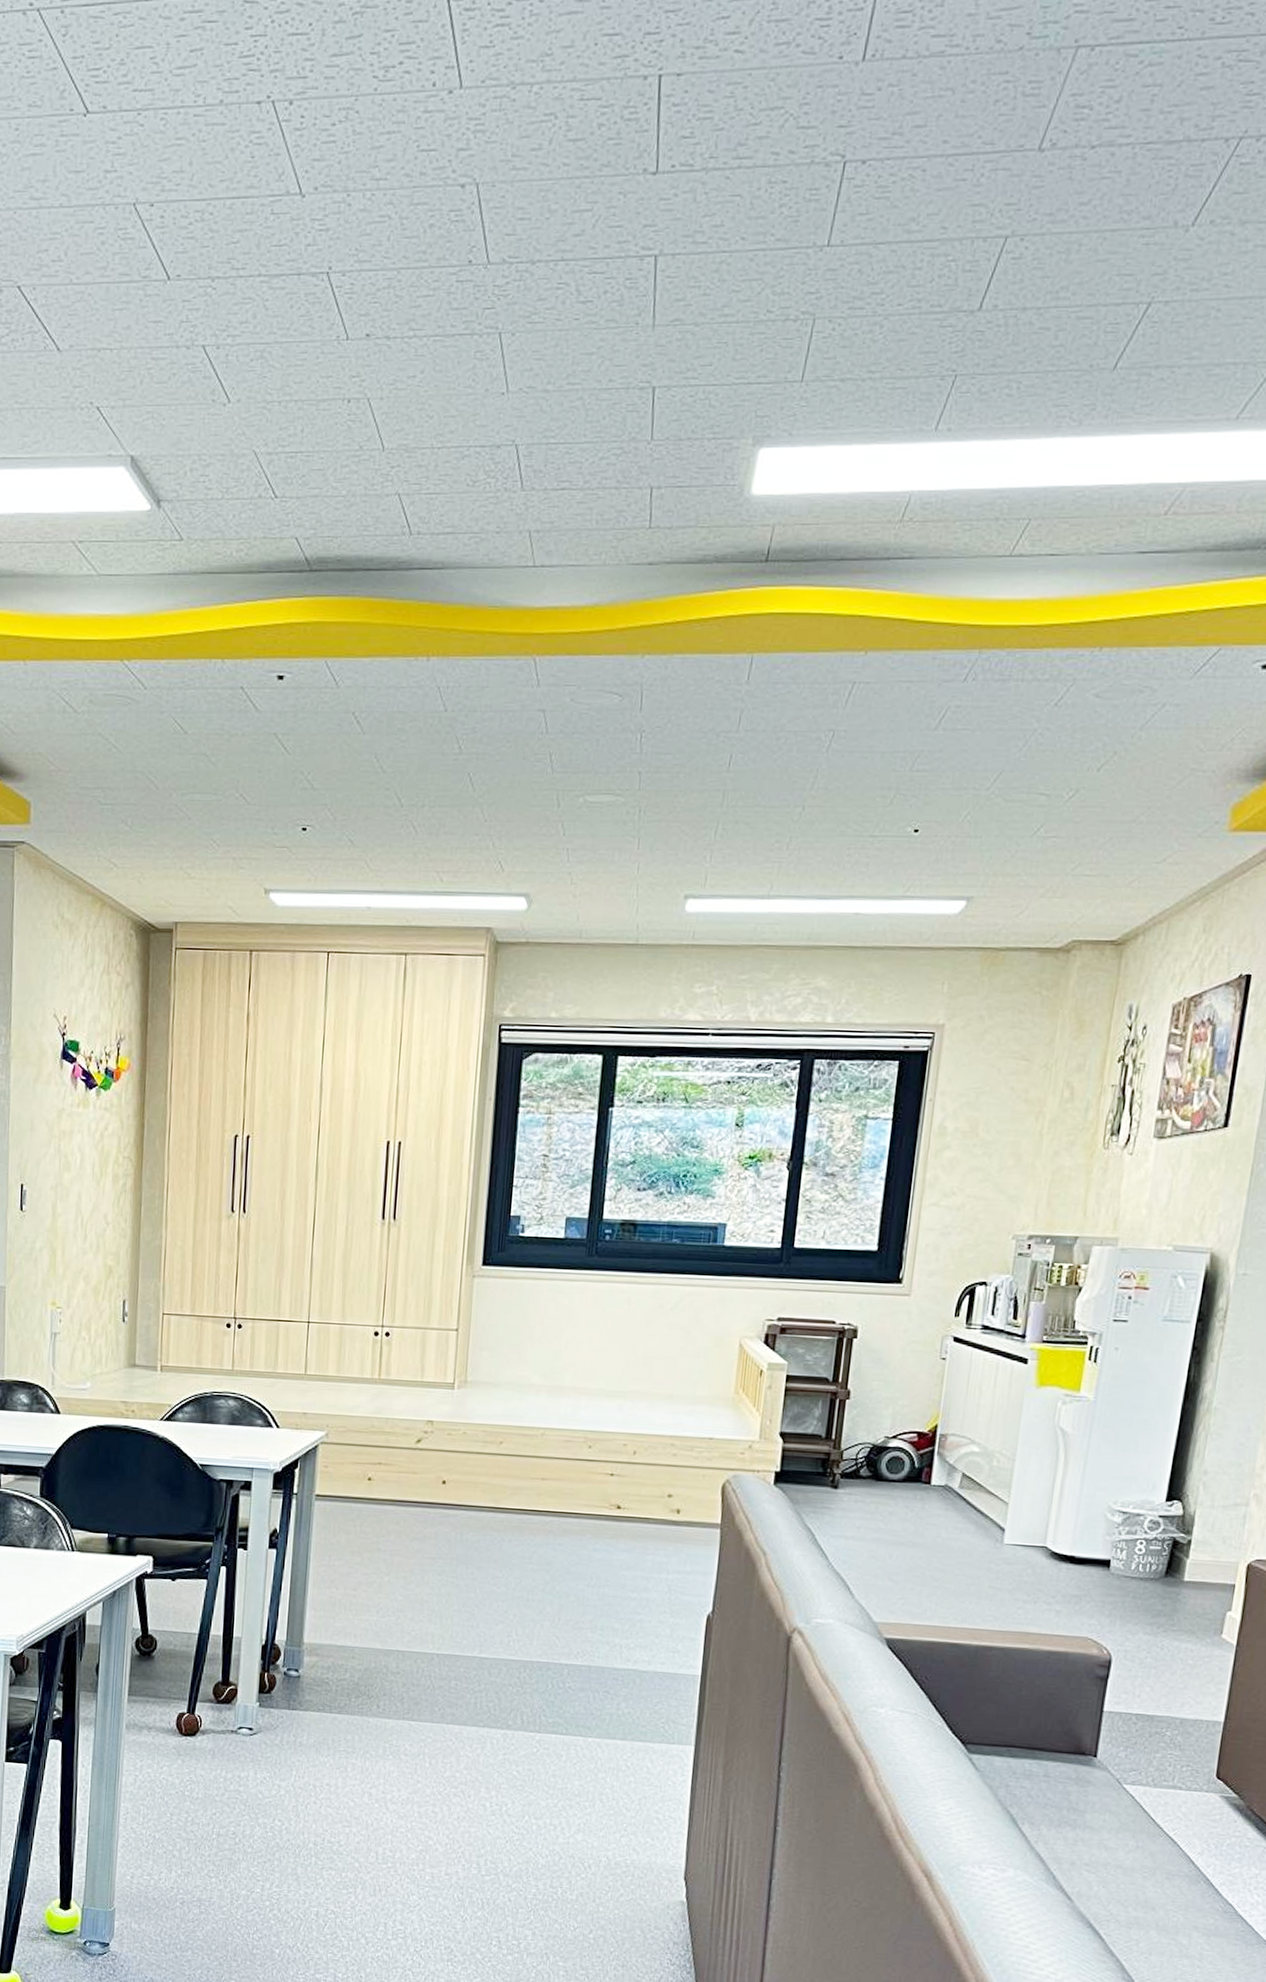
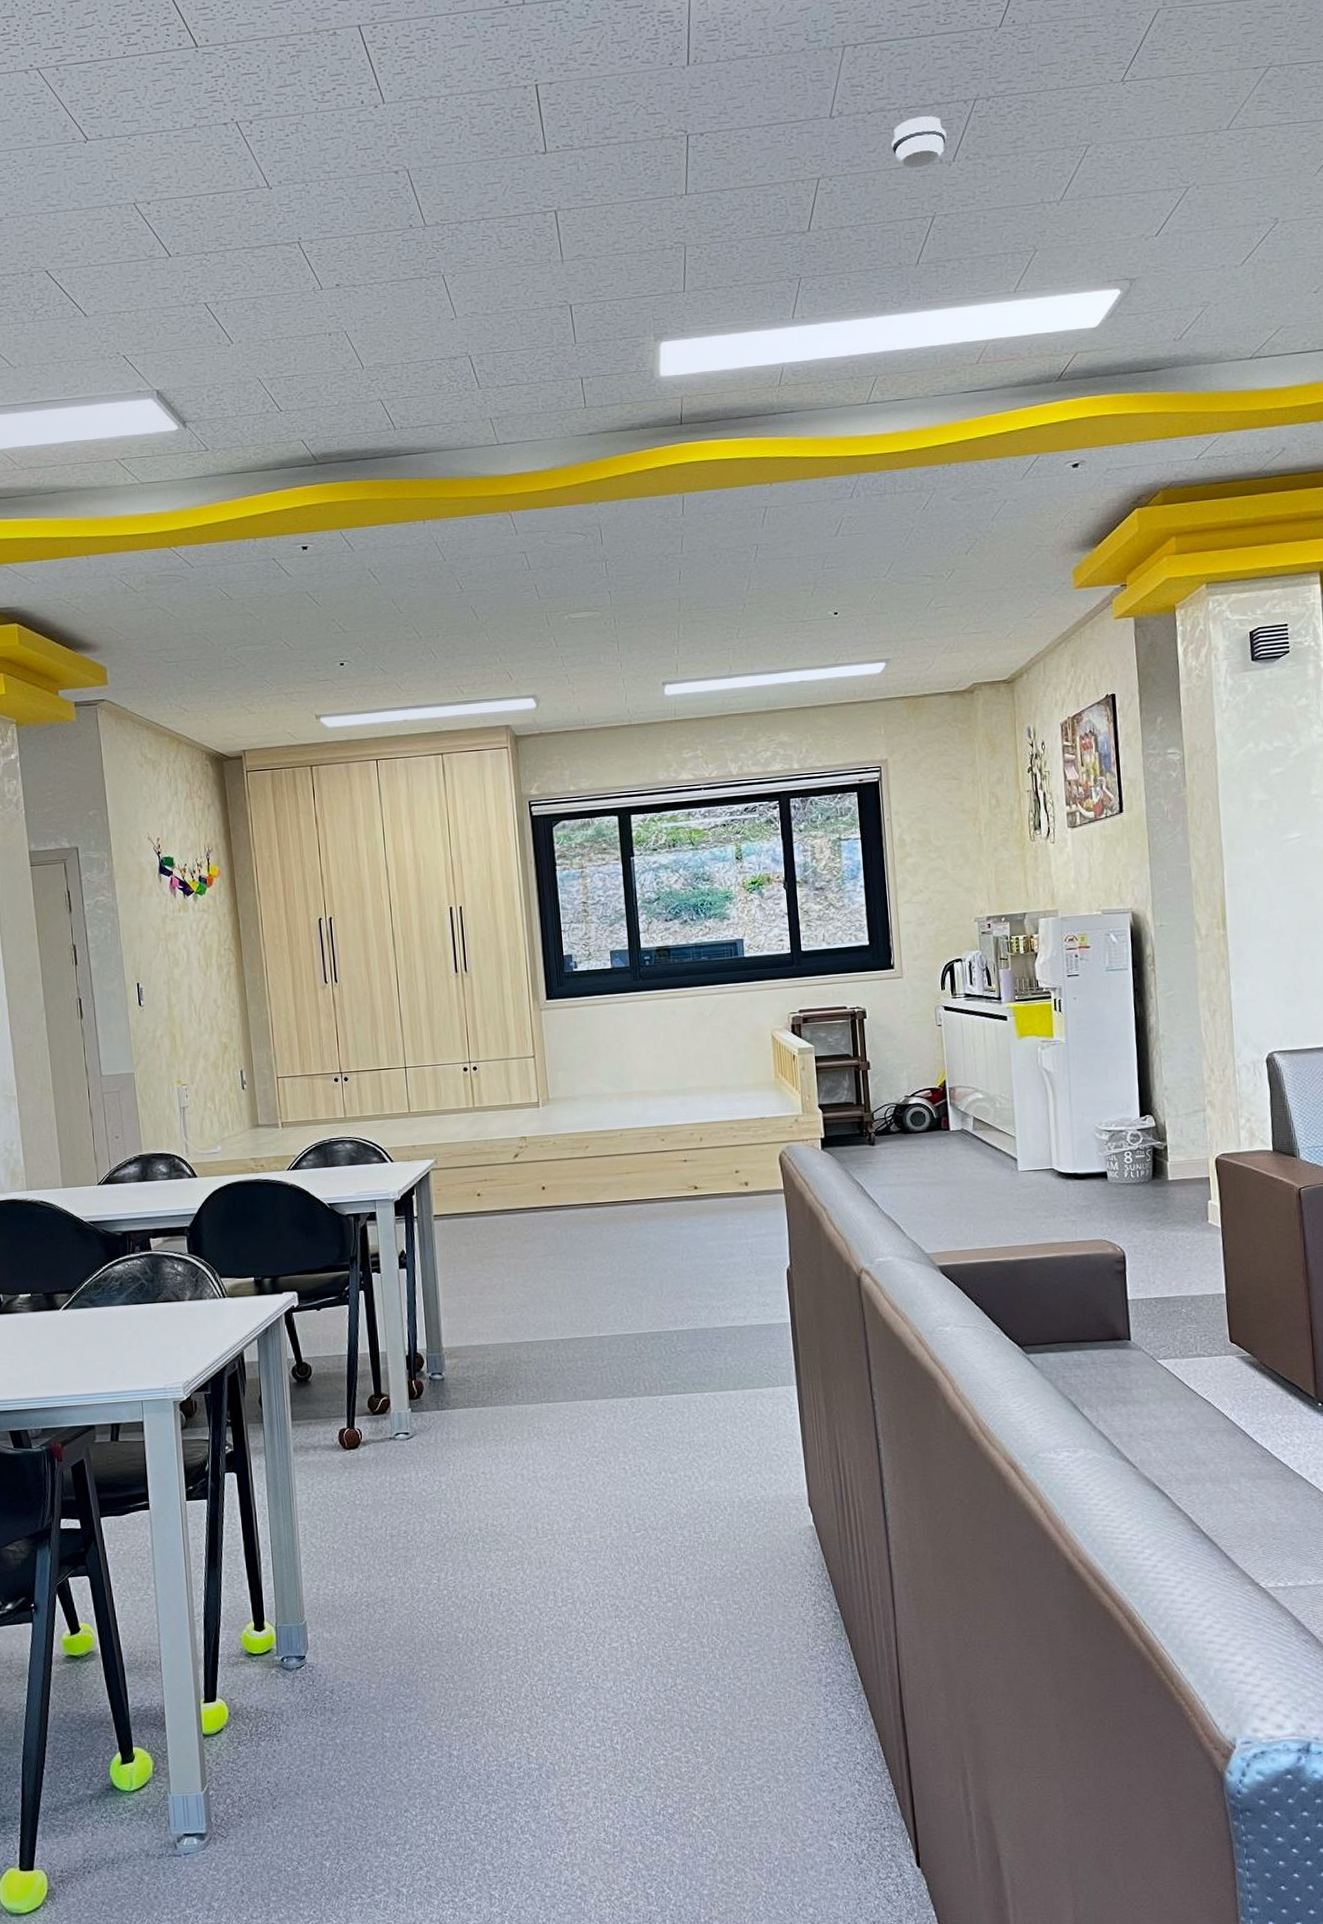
smoke detector: none [1112,157,1192,233] -> present [891,116,947,169]

